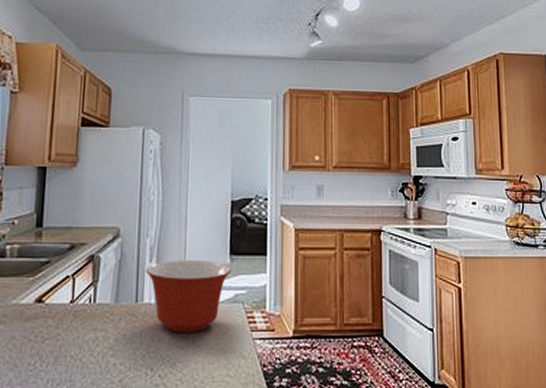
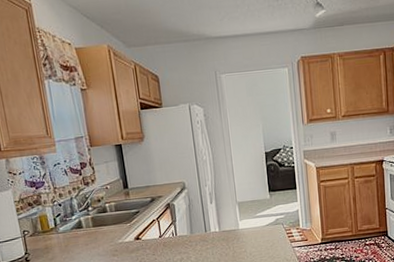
mixing bowl: present [145,260,231,332] -> none [208,197,271,249]

